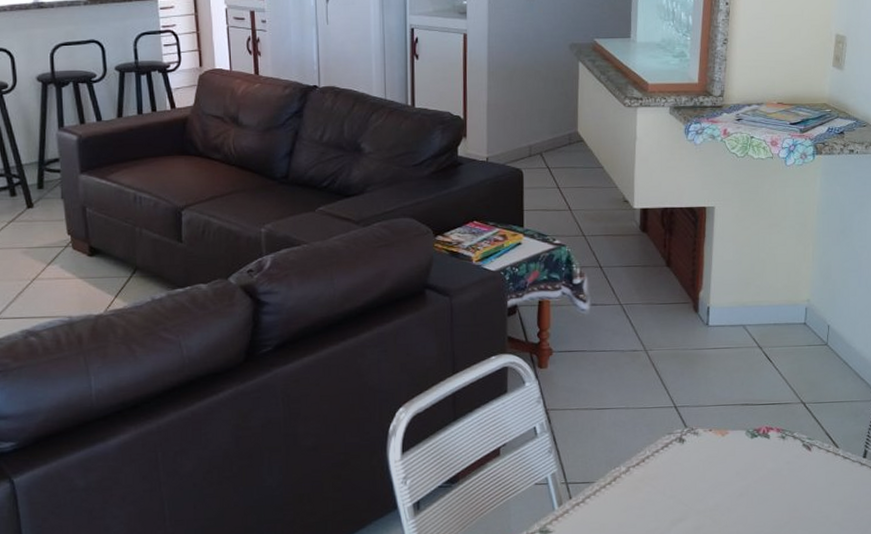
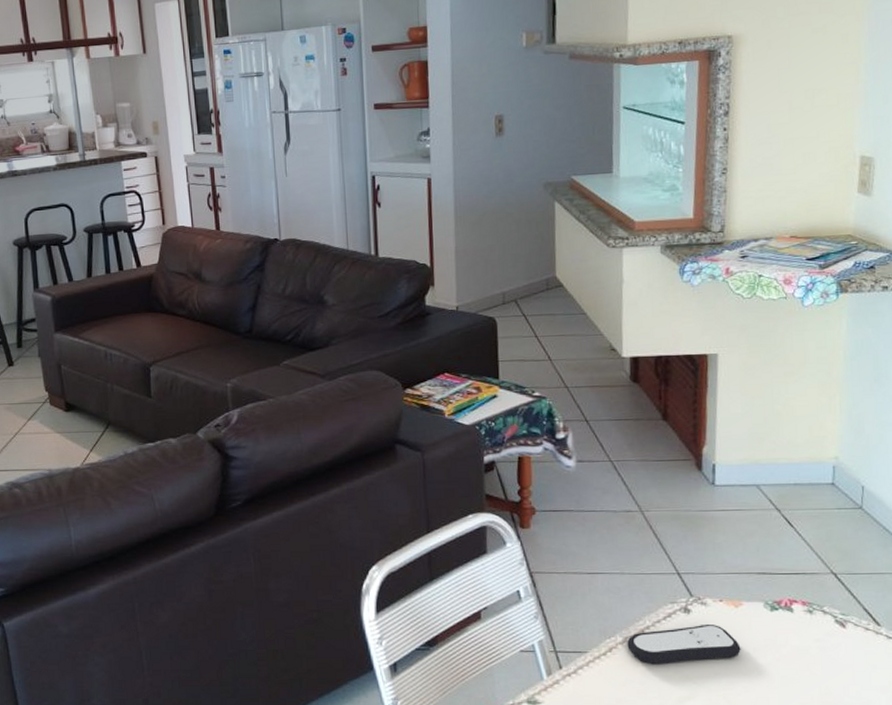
remote control: none [629,451,726,491] -> present [627,623,741,665]

